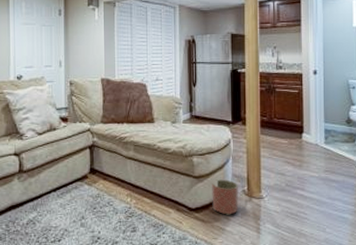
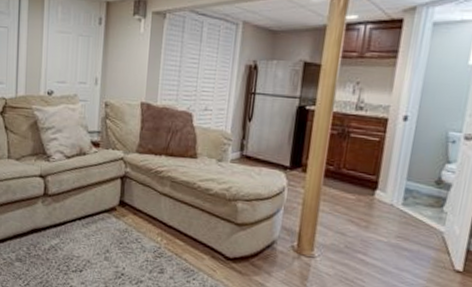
planter: present [212,179,238,215] -> none [253,230,287,271]

